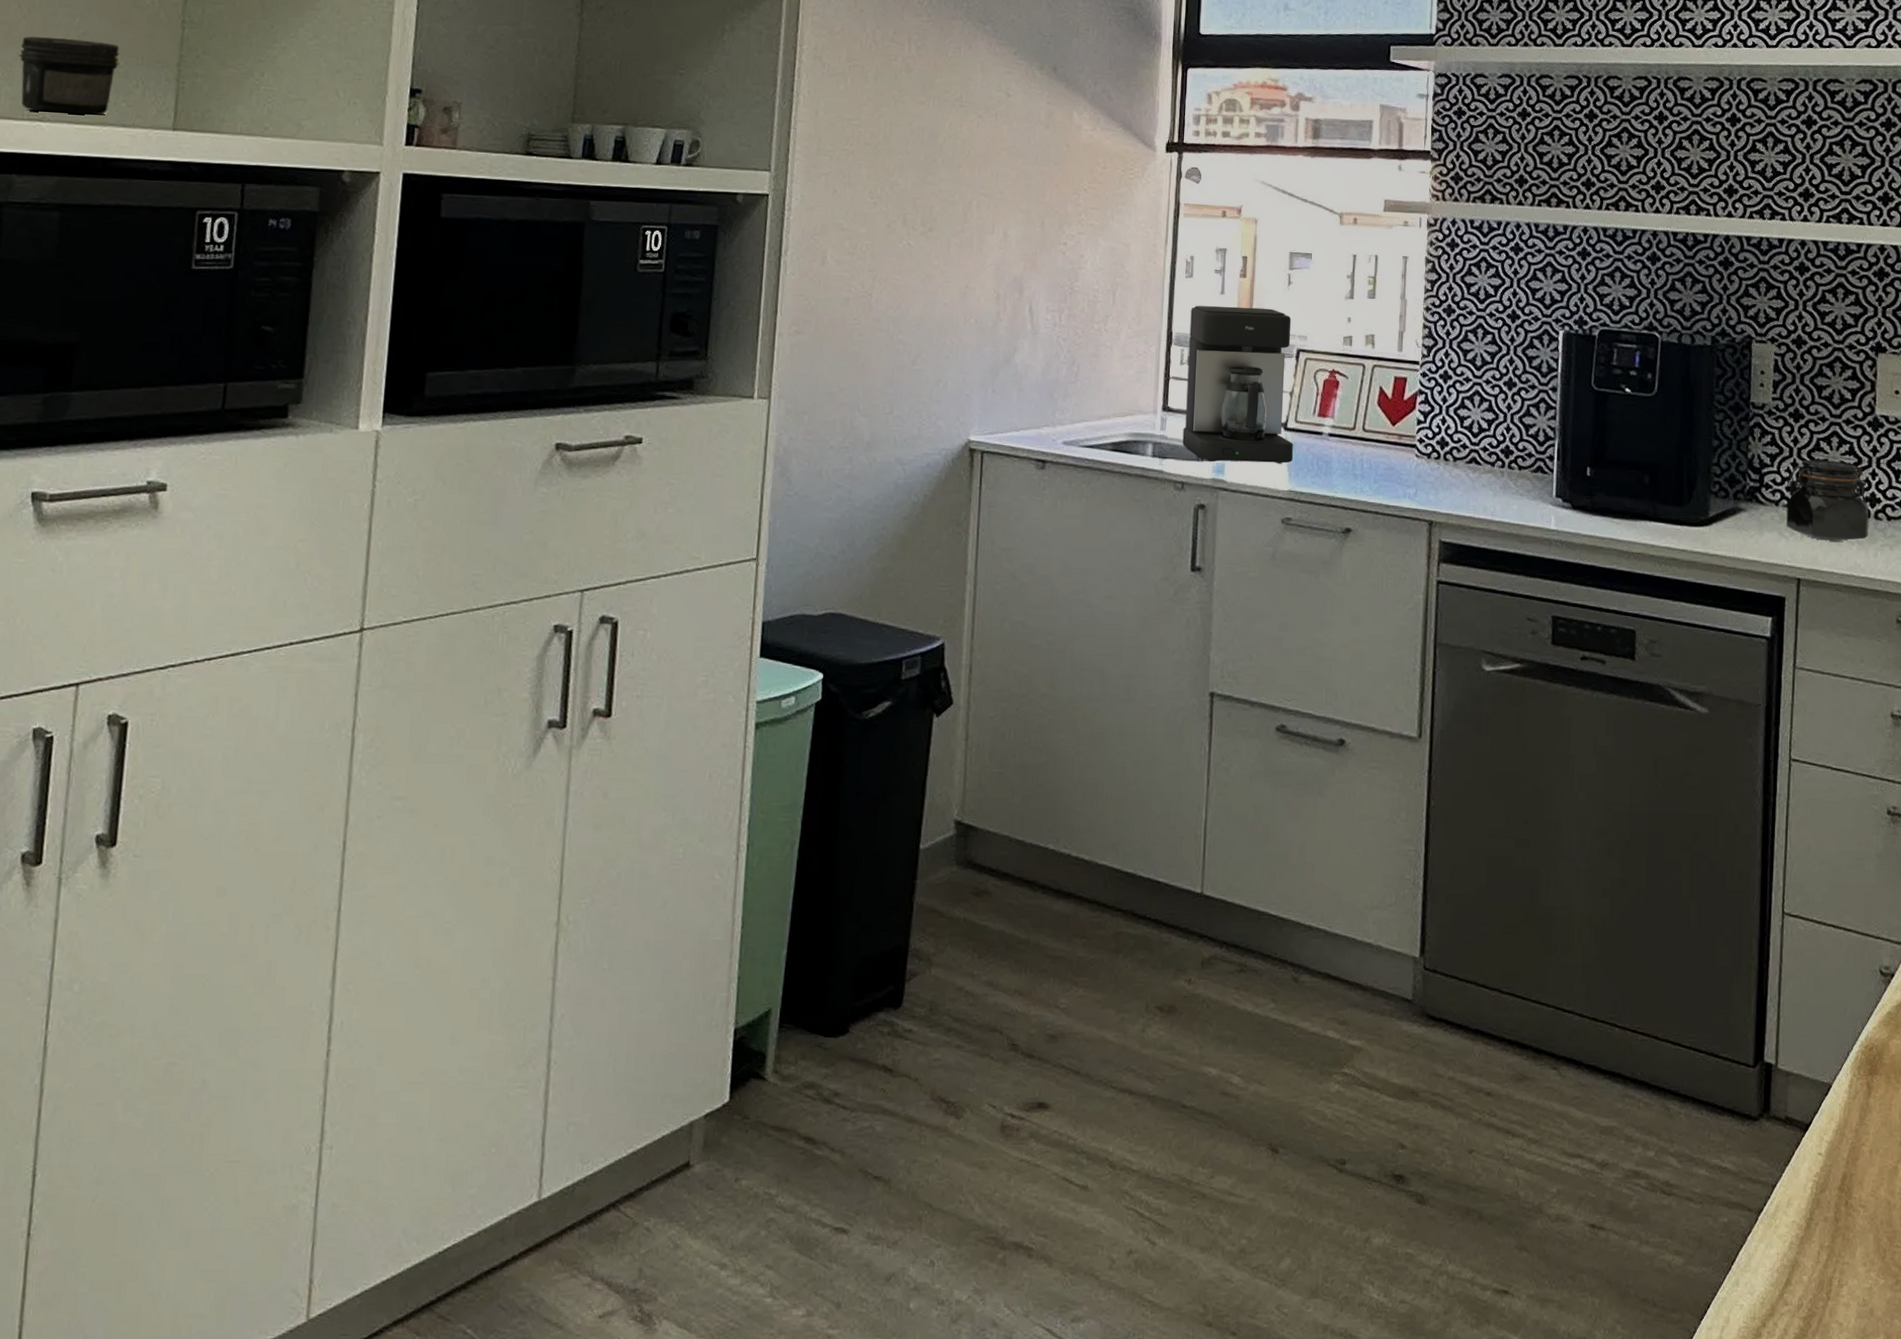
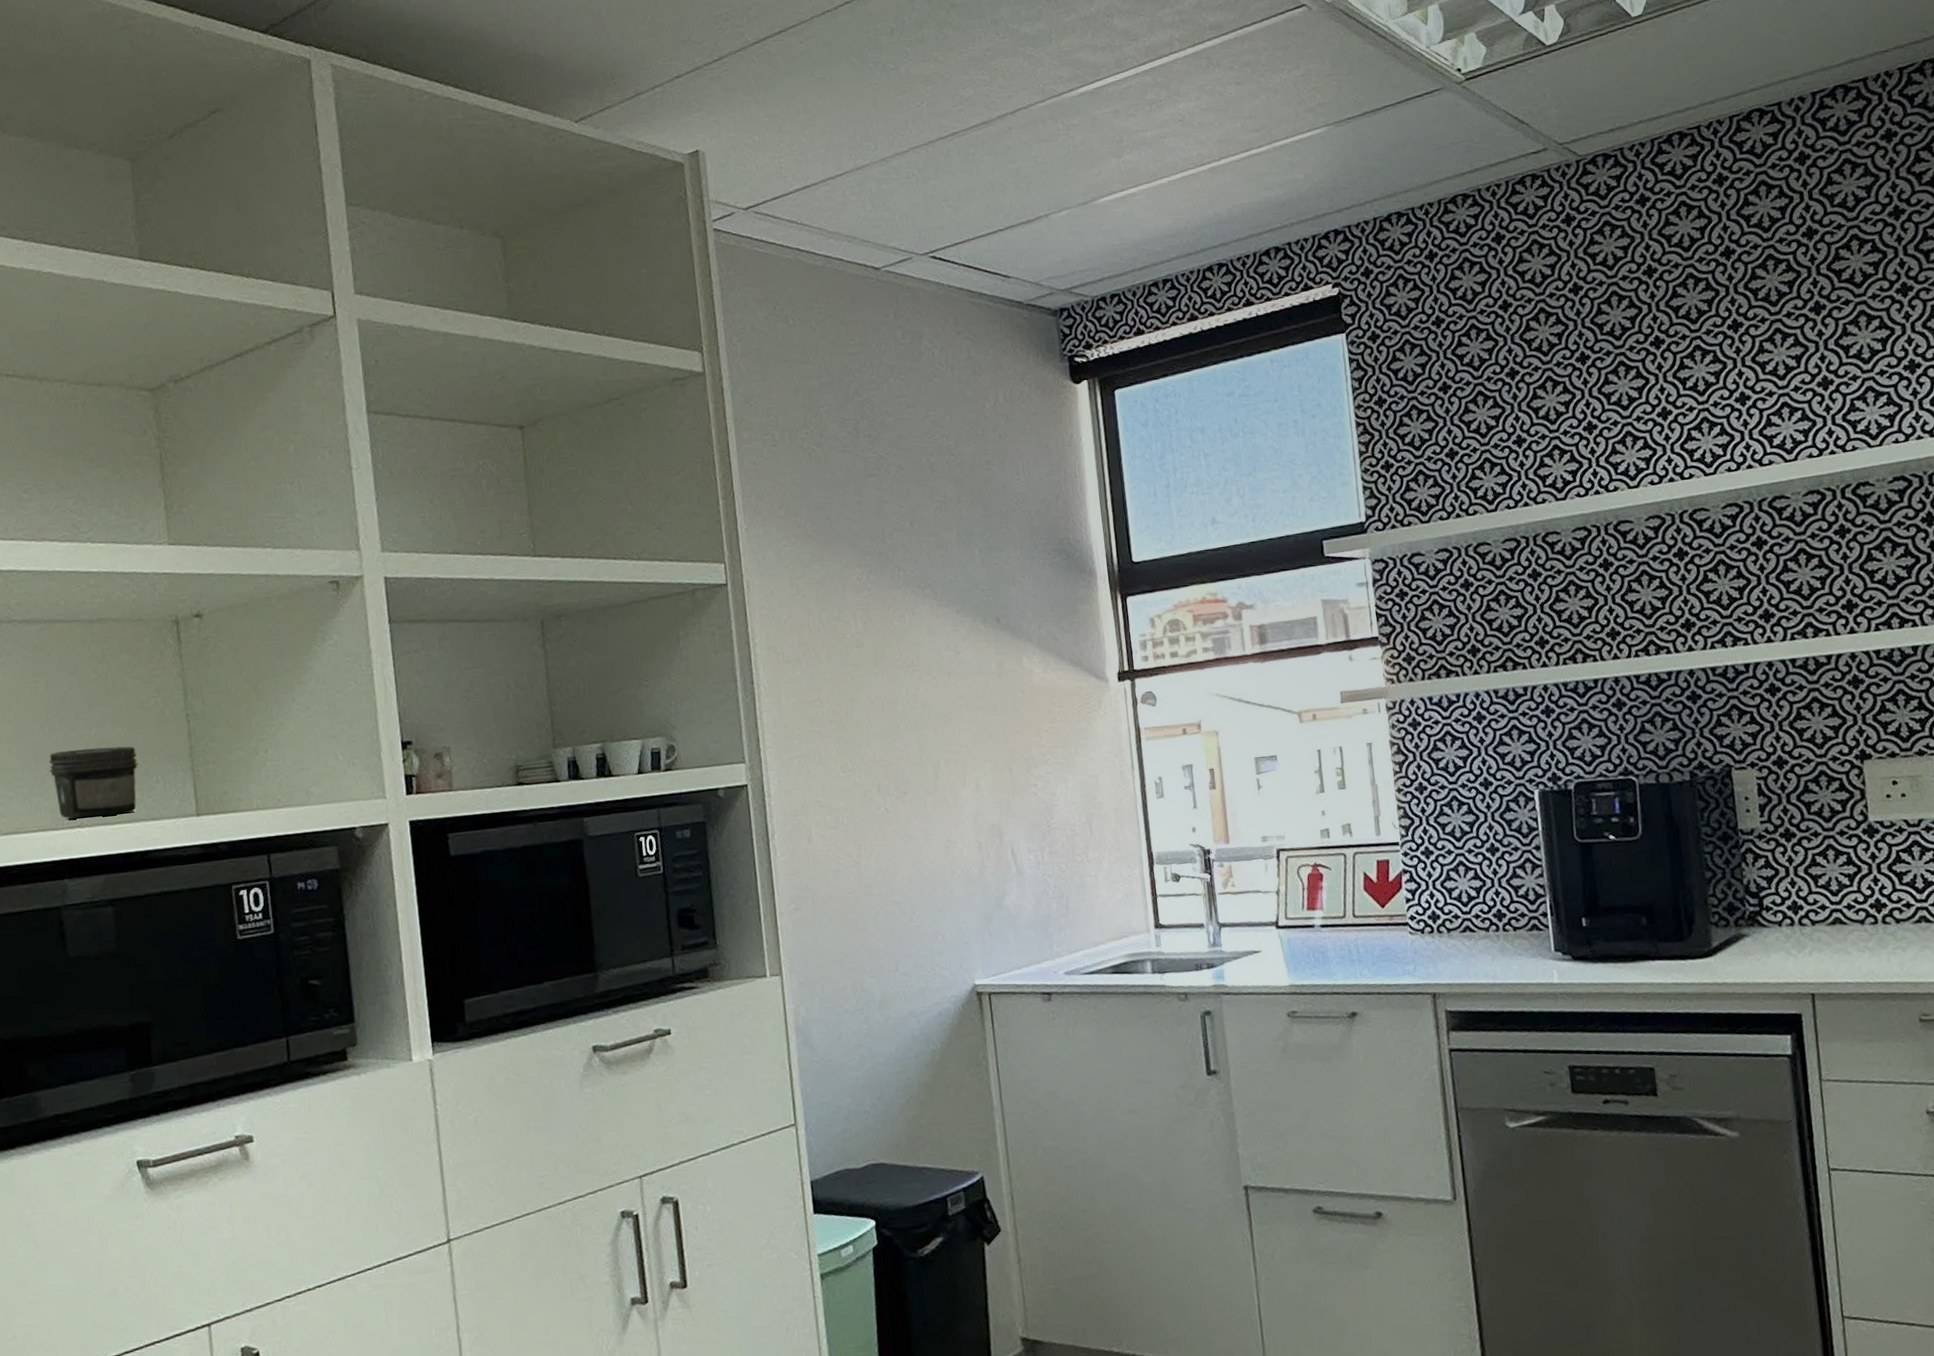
coffee maker: present [1182,305,1293,463] -> none [1167,814,1289,969]
jar: present [1786,459,1869,541] -> none [1787,873,1879,953]

